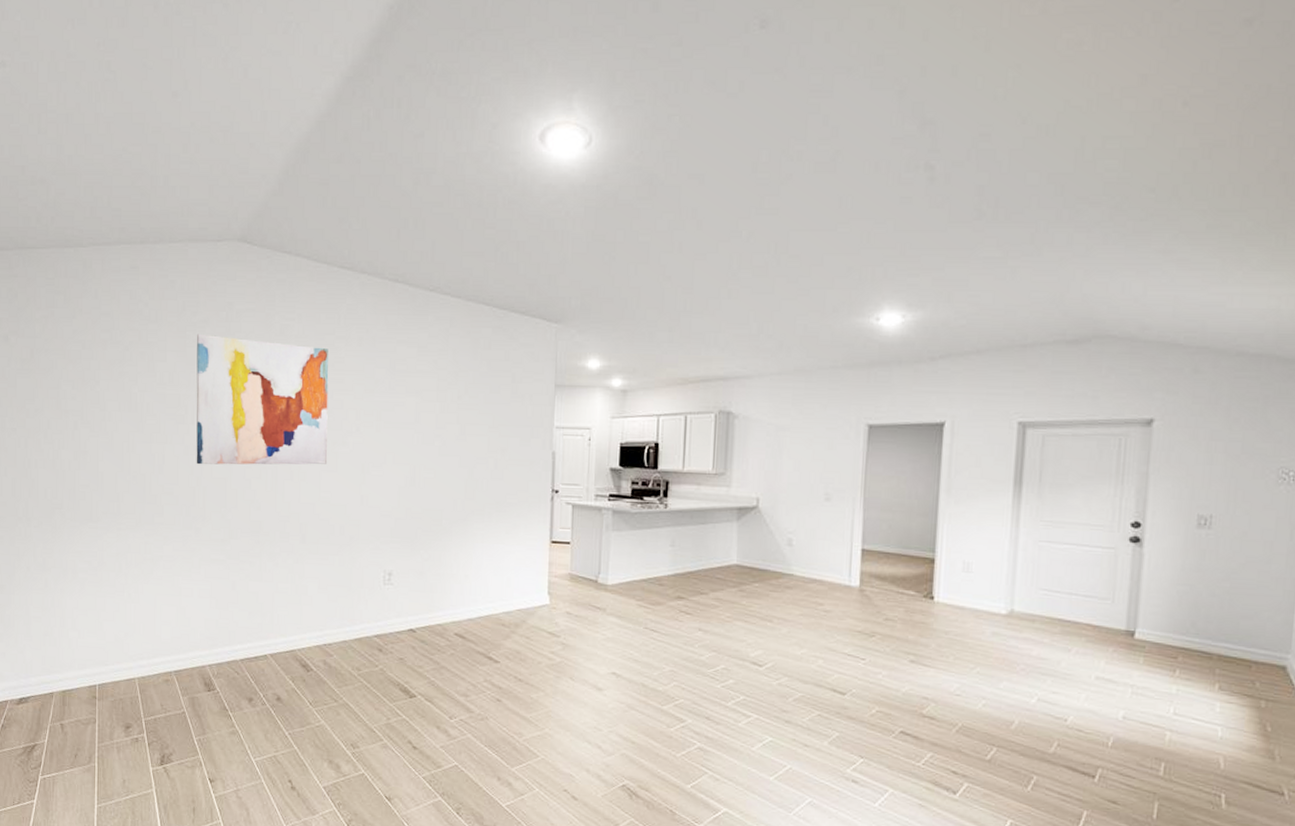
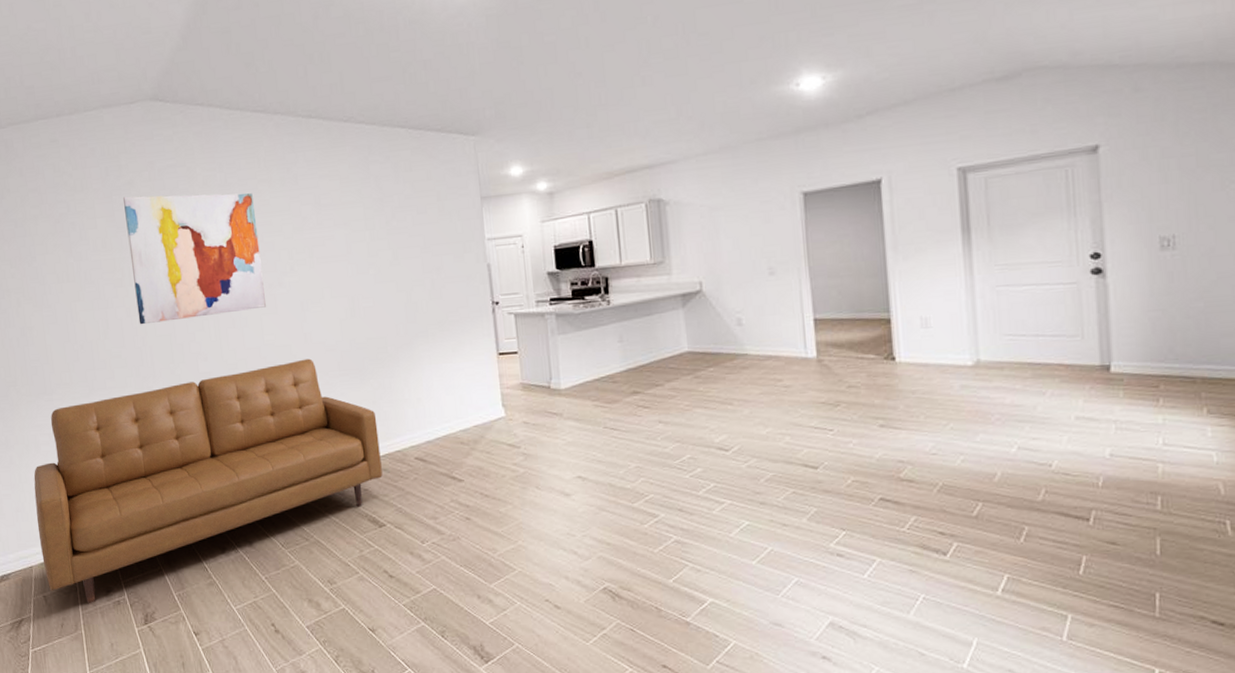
sofa: none [64,521,422,738] -> present [33,358,383,604]

